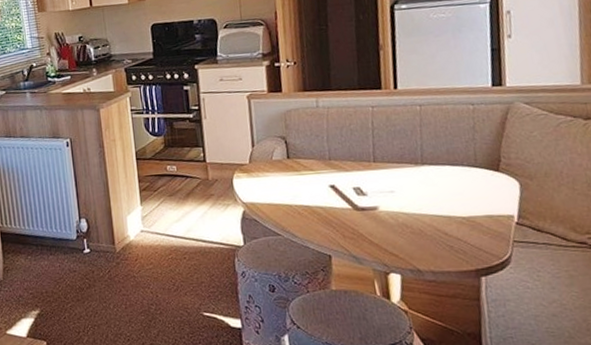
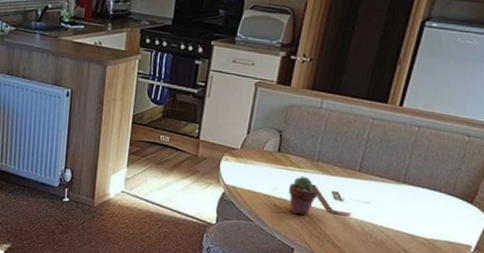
potted succulent: none [308,178,340,220] -> present [288,176,319,216]

